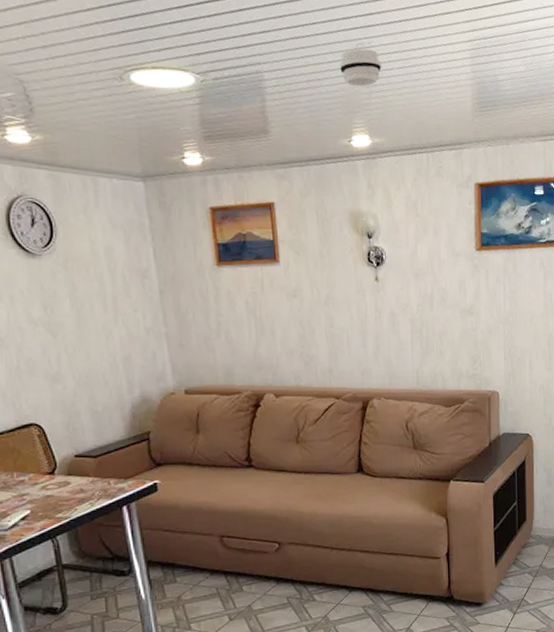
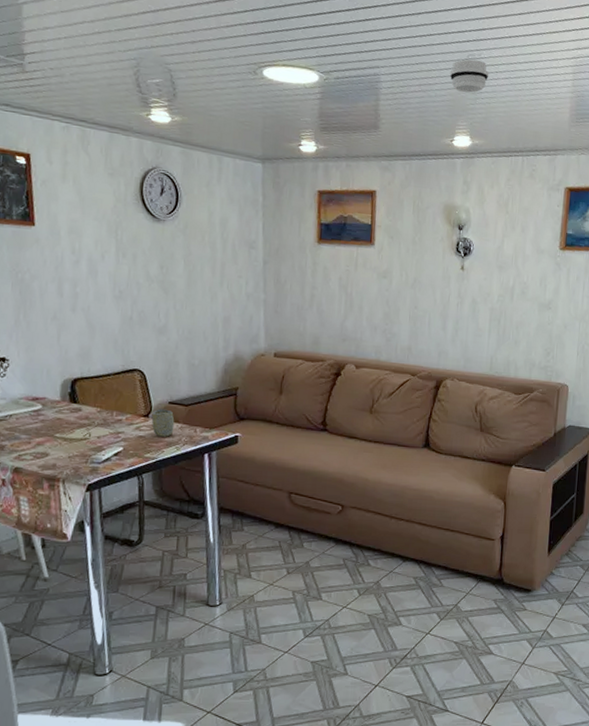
cup: none [58,463,85,494] -> present [152,409,175,437]

